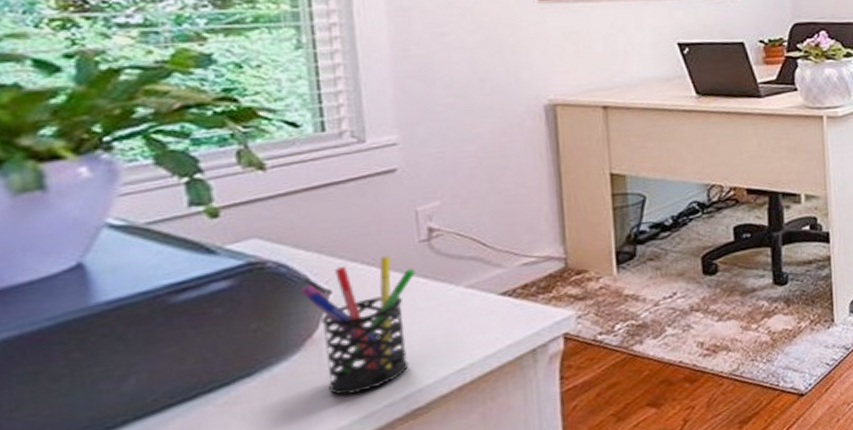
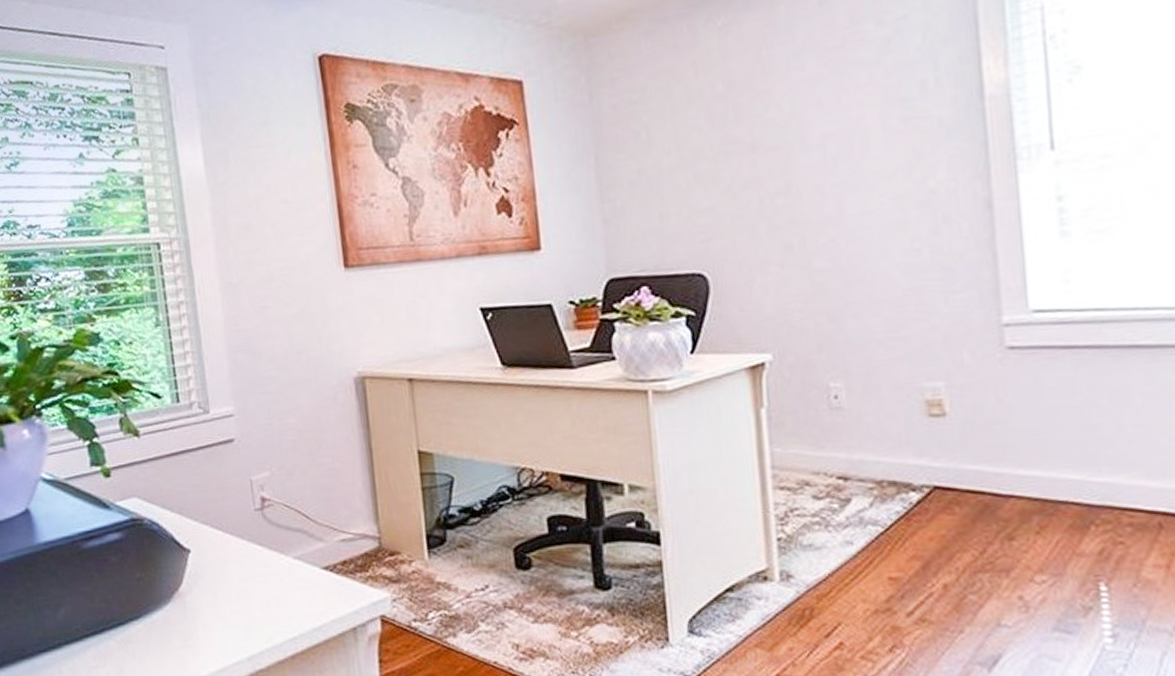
pen holder: present [299,256,417,395] -> none [167,521,254,648]

